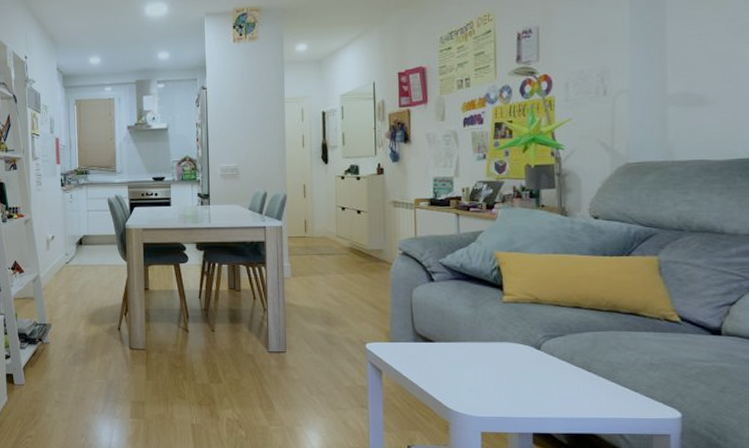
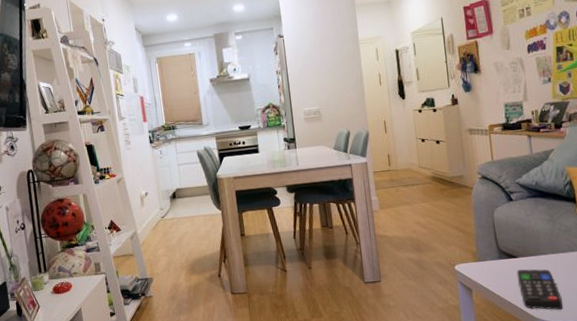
remote control: none [432,355,479,403] -> present [516,269,563,310]

